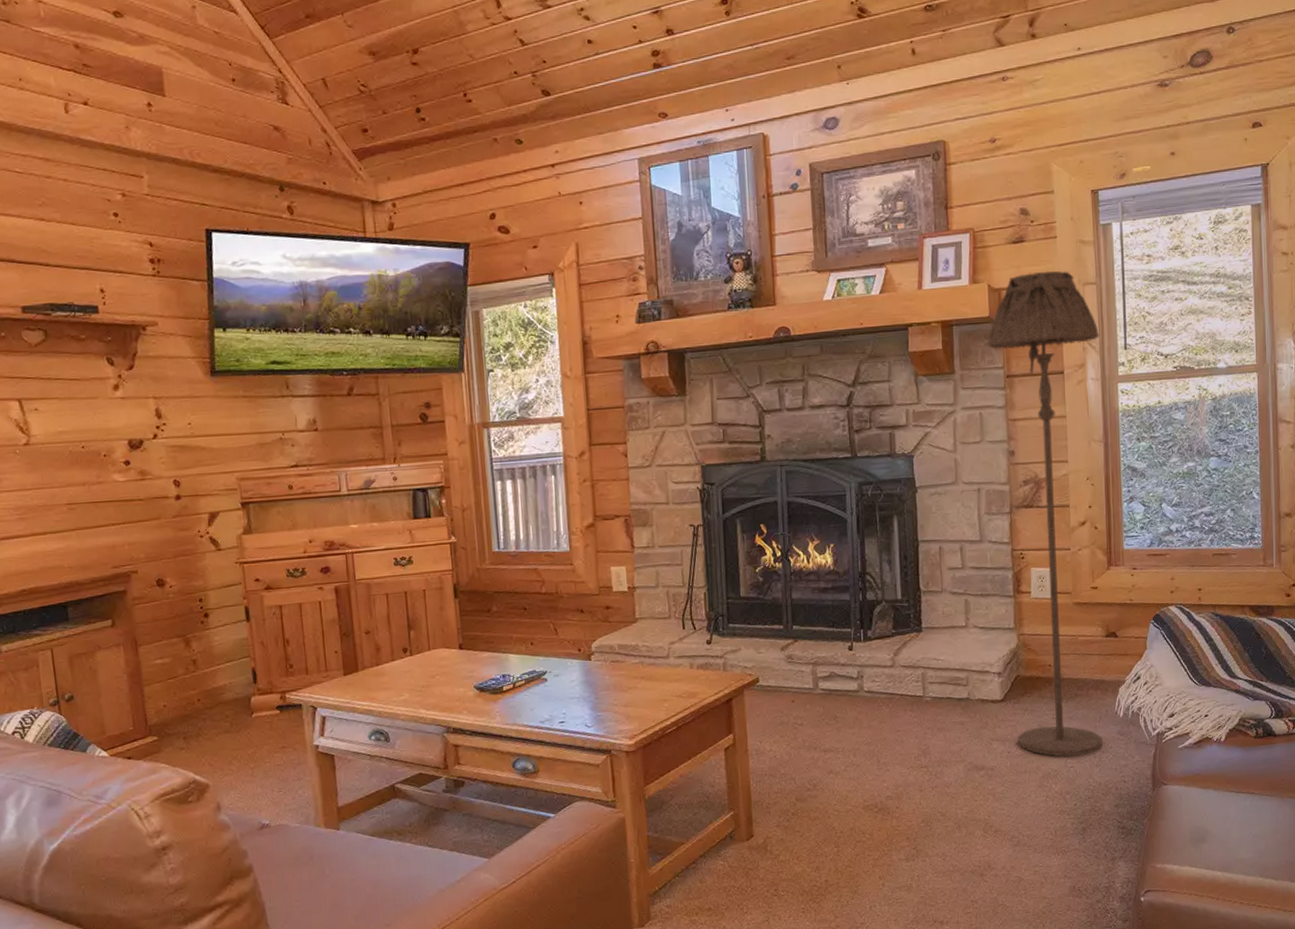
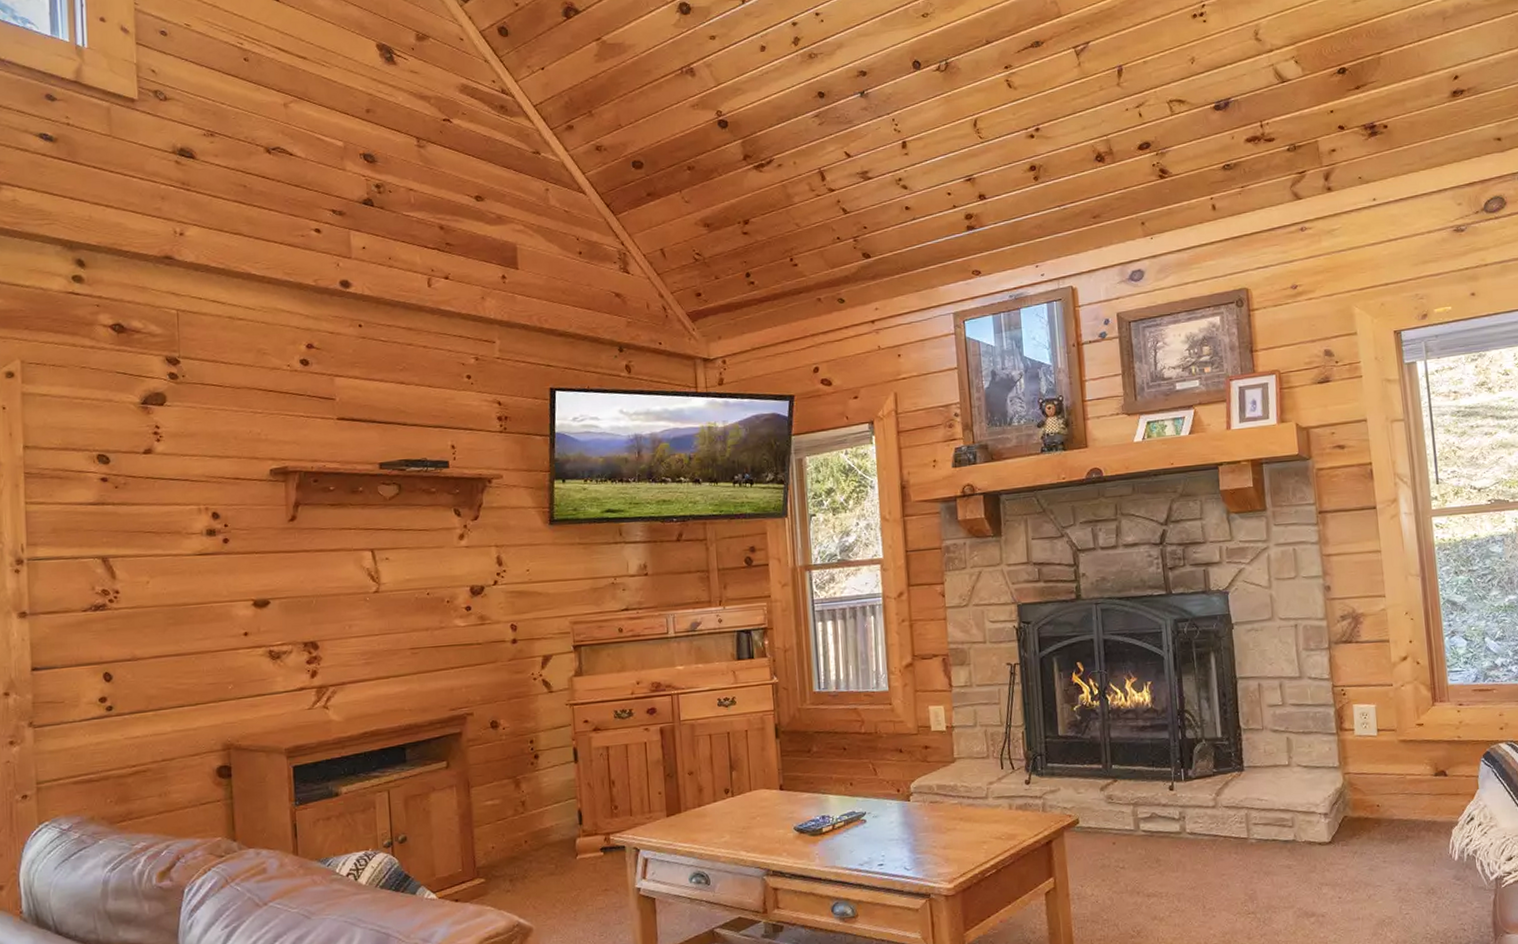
floor lamp: present [987,270,1104,757] -> none [1297,408,1439,903]

